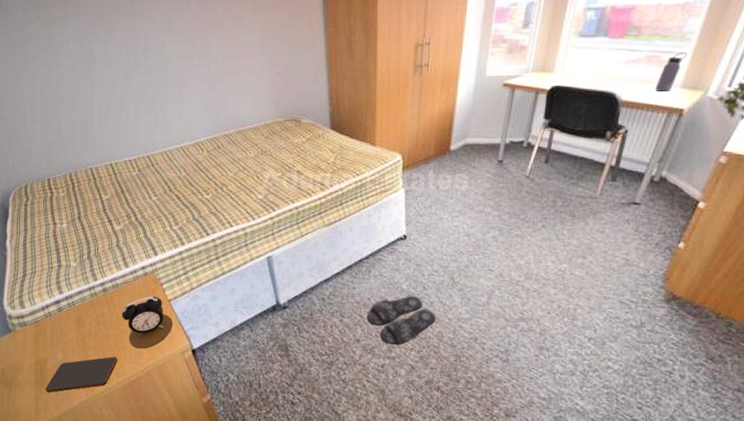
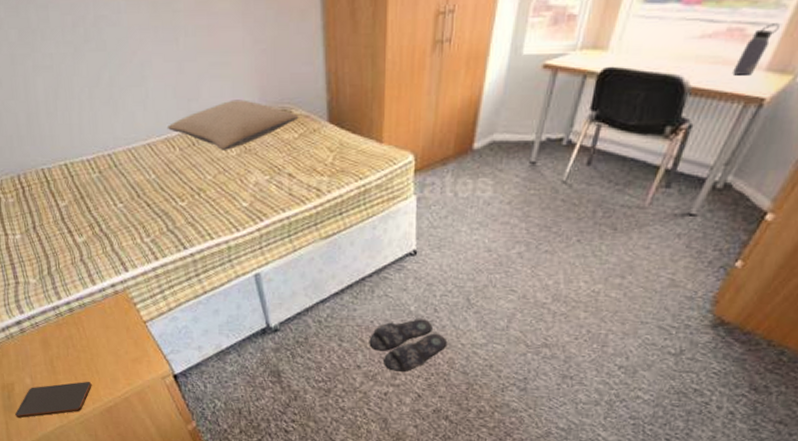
alarm clock: present [121,297,172,349] -> none [92,318,150,374]
pillow: none [197,111,306,152] -> present [167,99,299,150]

